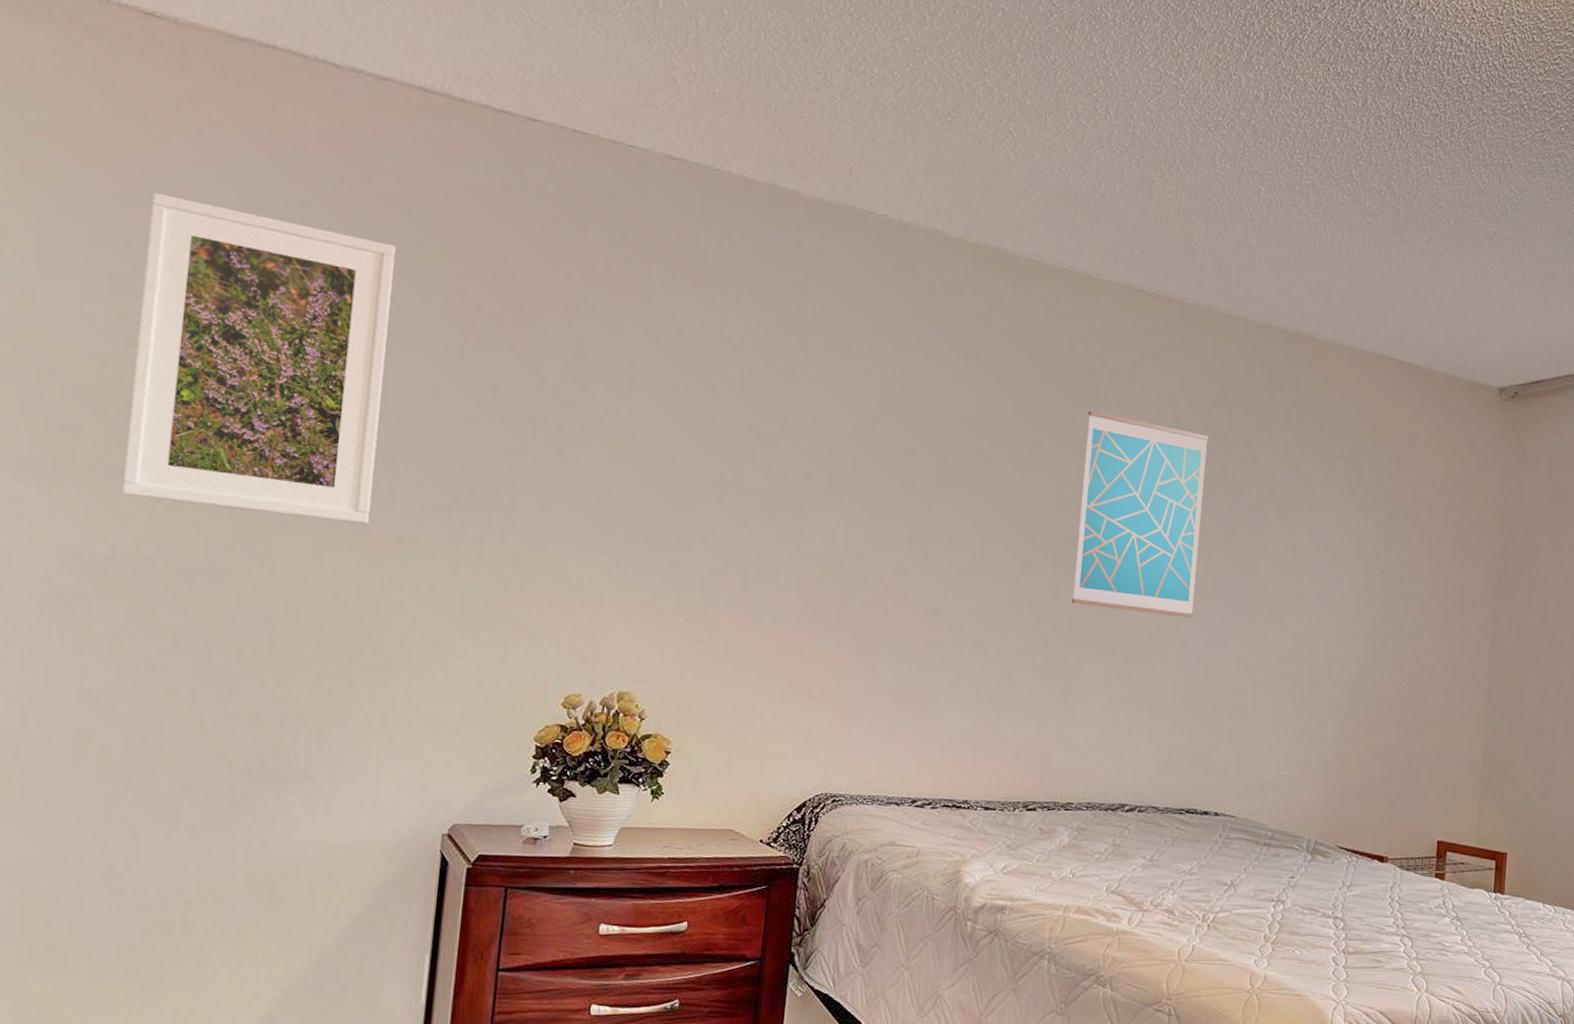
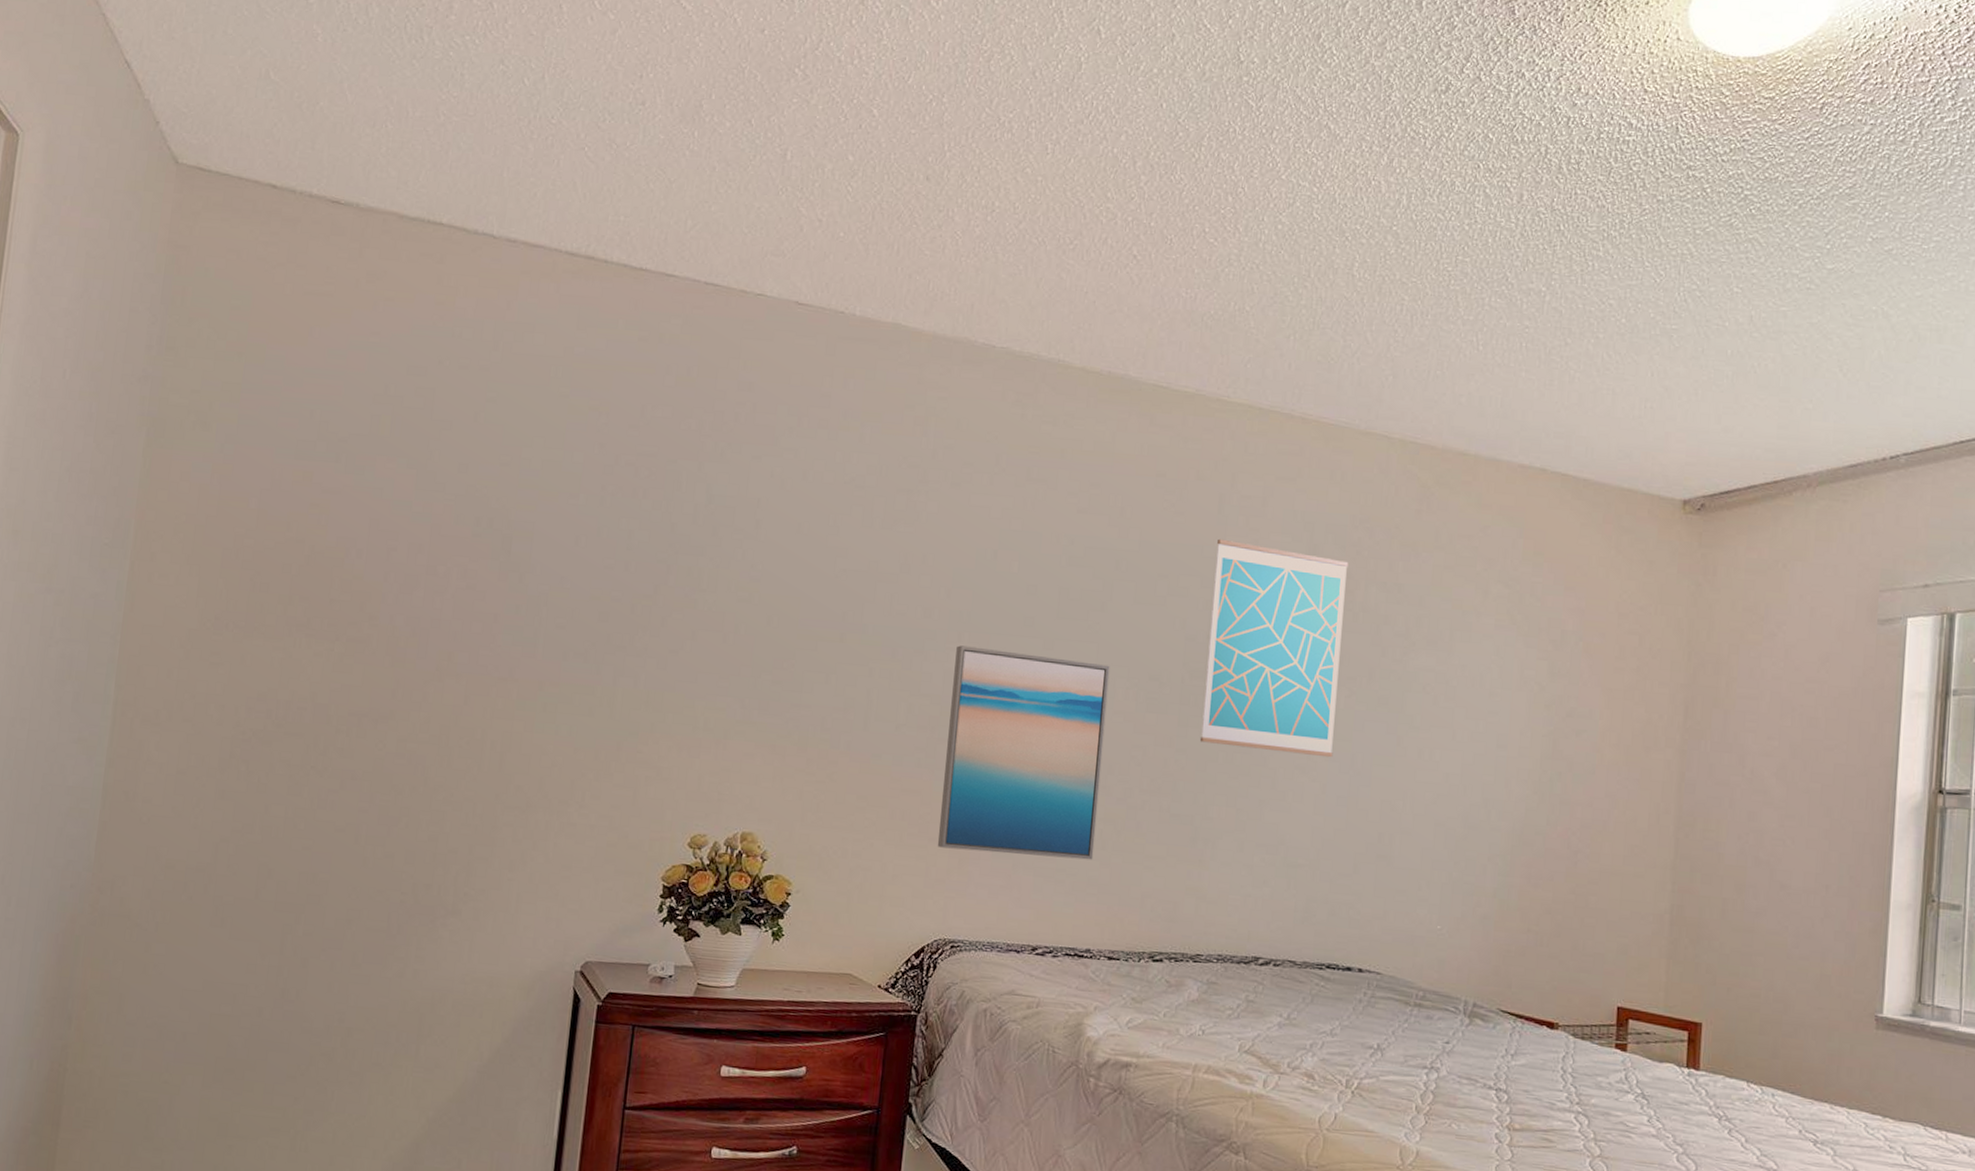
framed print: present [122,192,395,524] -> none [301,364,543,669]
wall art: none [818,507,987,716] -> present [937,645,1110,860]

